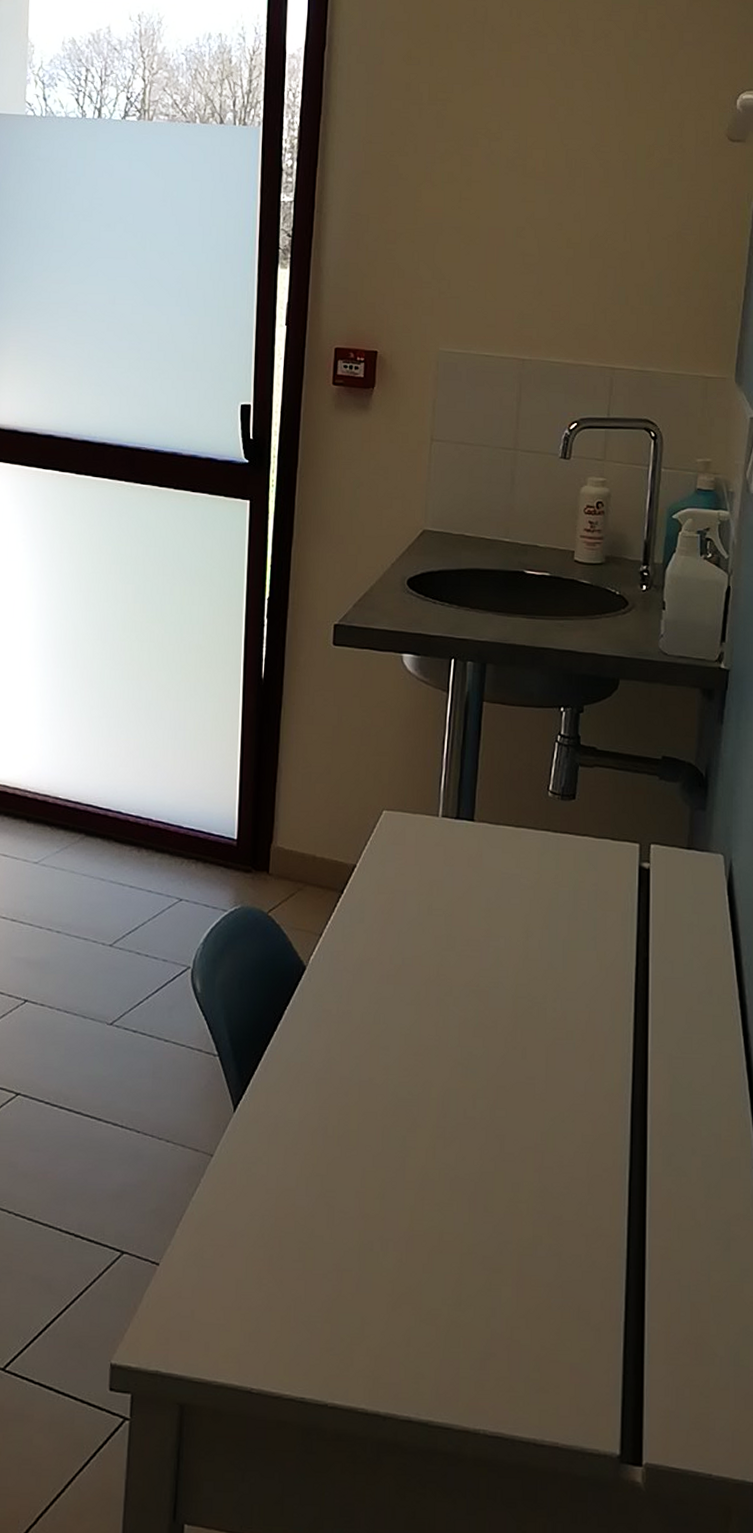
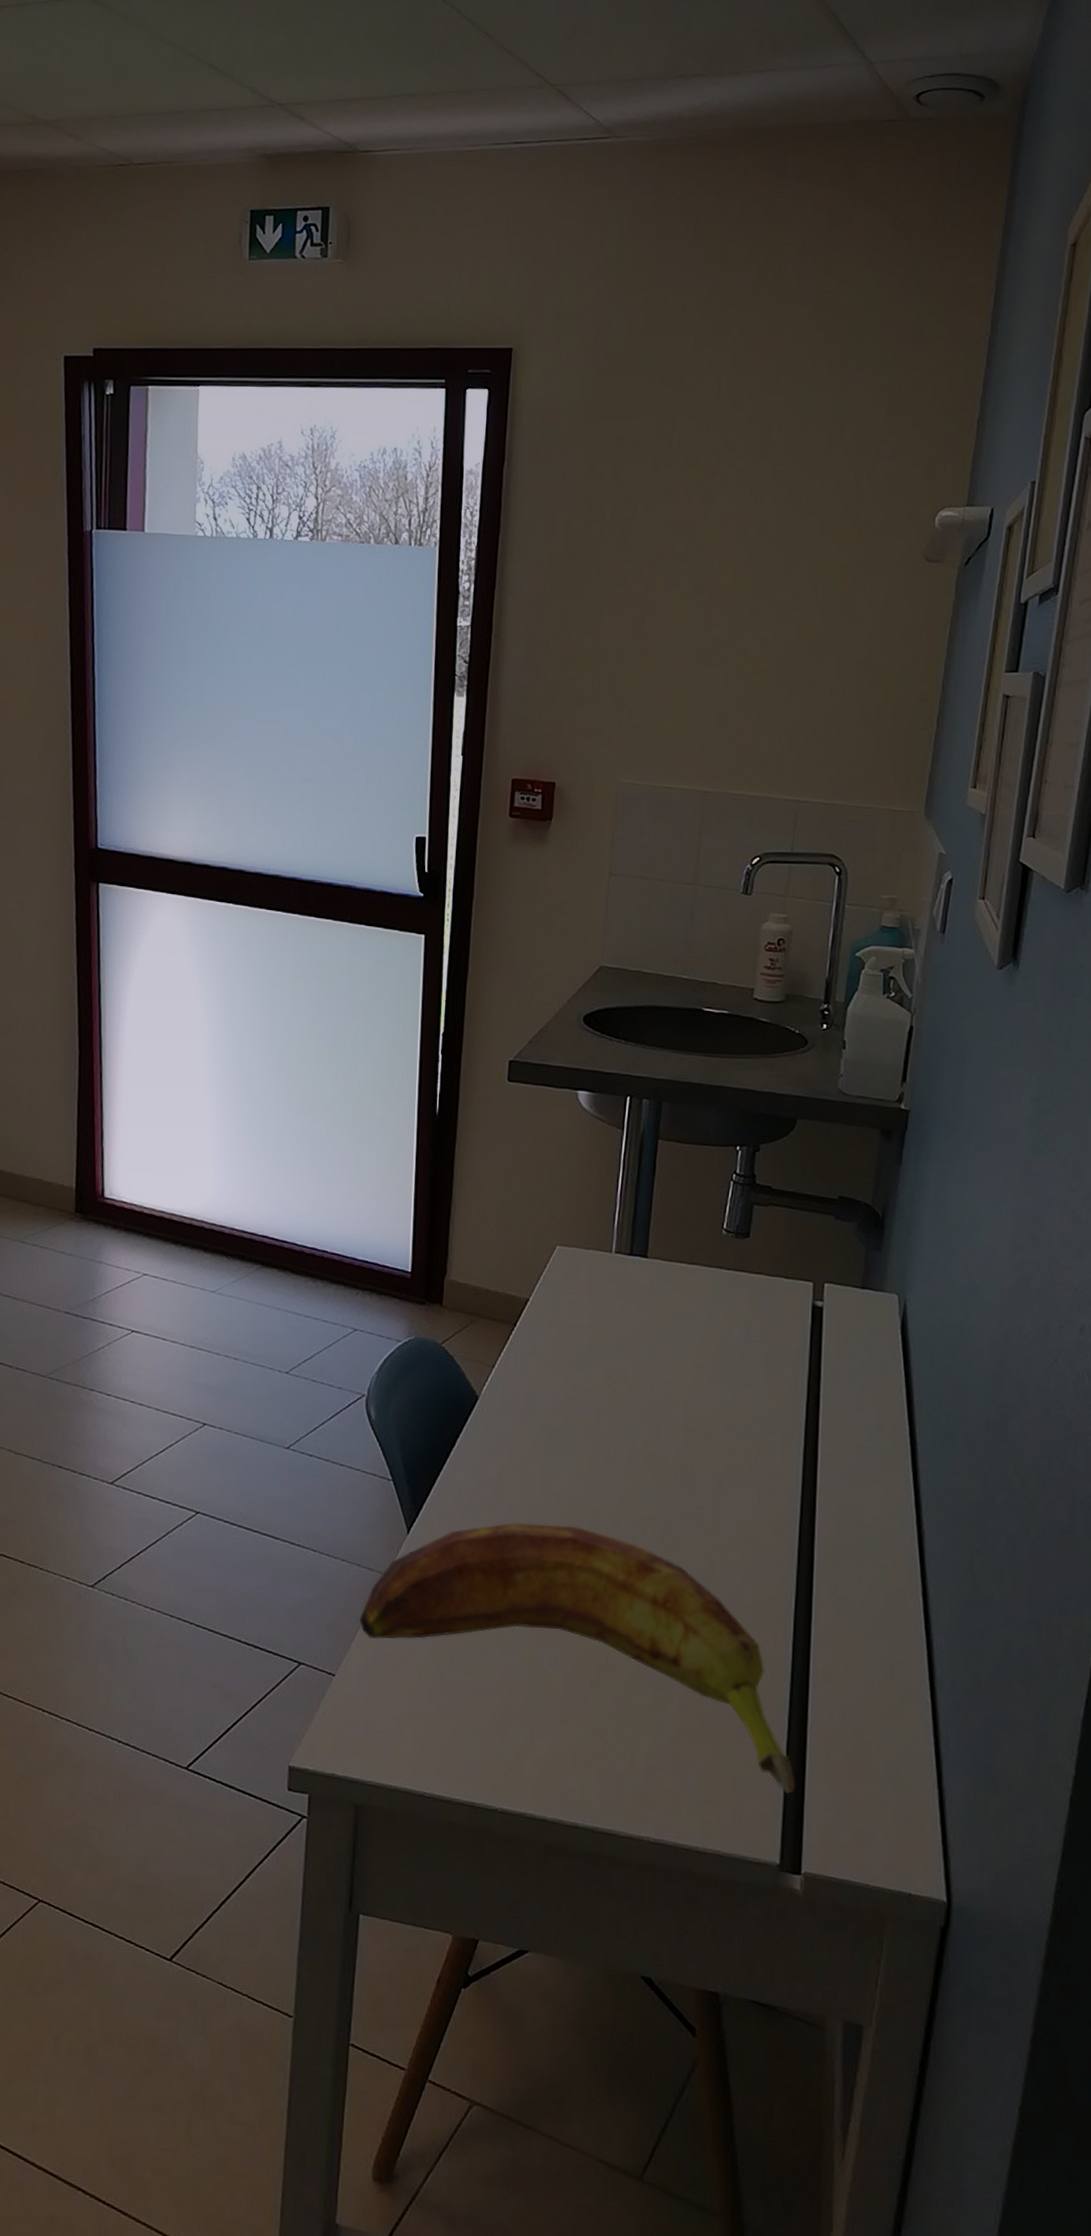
banana: none [184,1097,635,1379] -> present [359,1523,796,1794]

